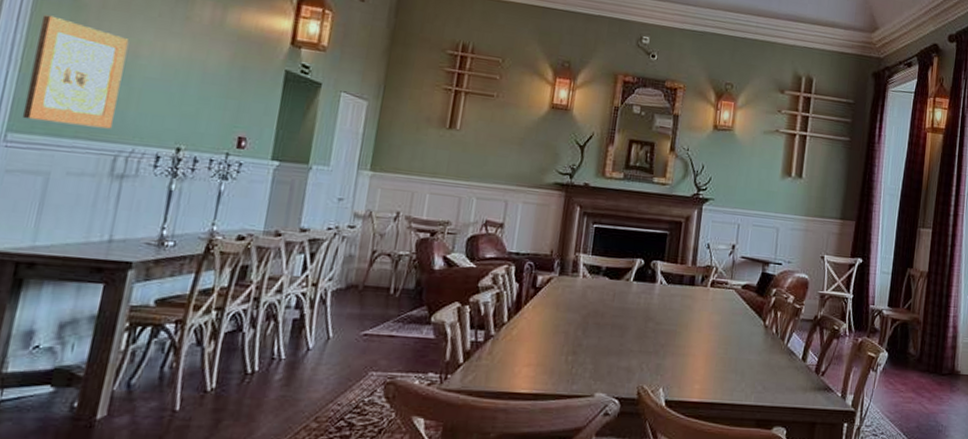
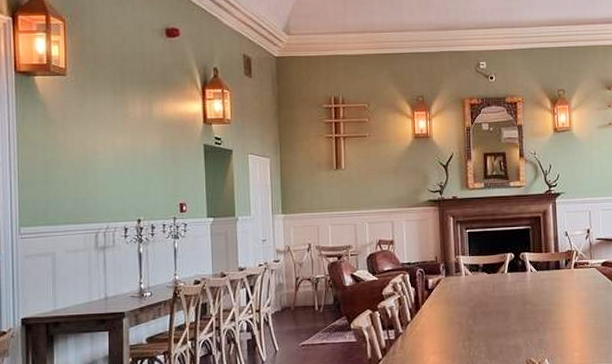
wall art: present [21,15,129,129] -> none [25,133,89,215]

